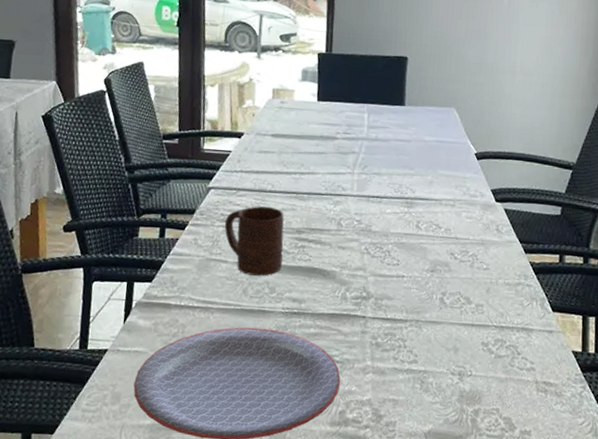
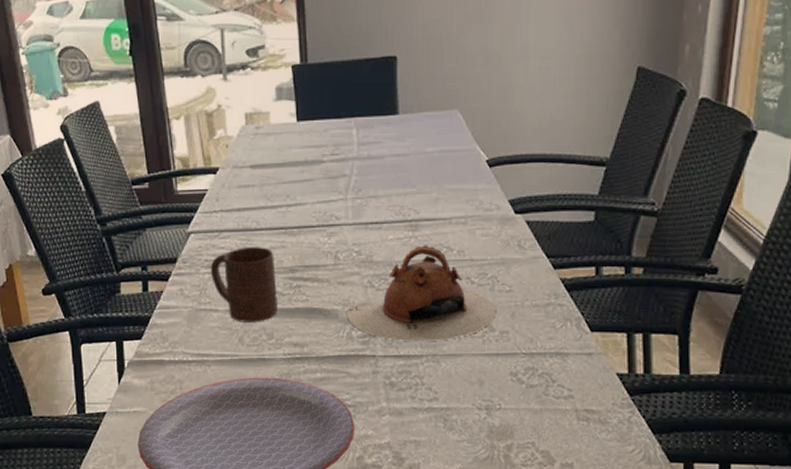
teapot: none [343,221,475,309] -> present [347,245,497,342]

